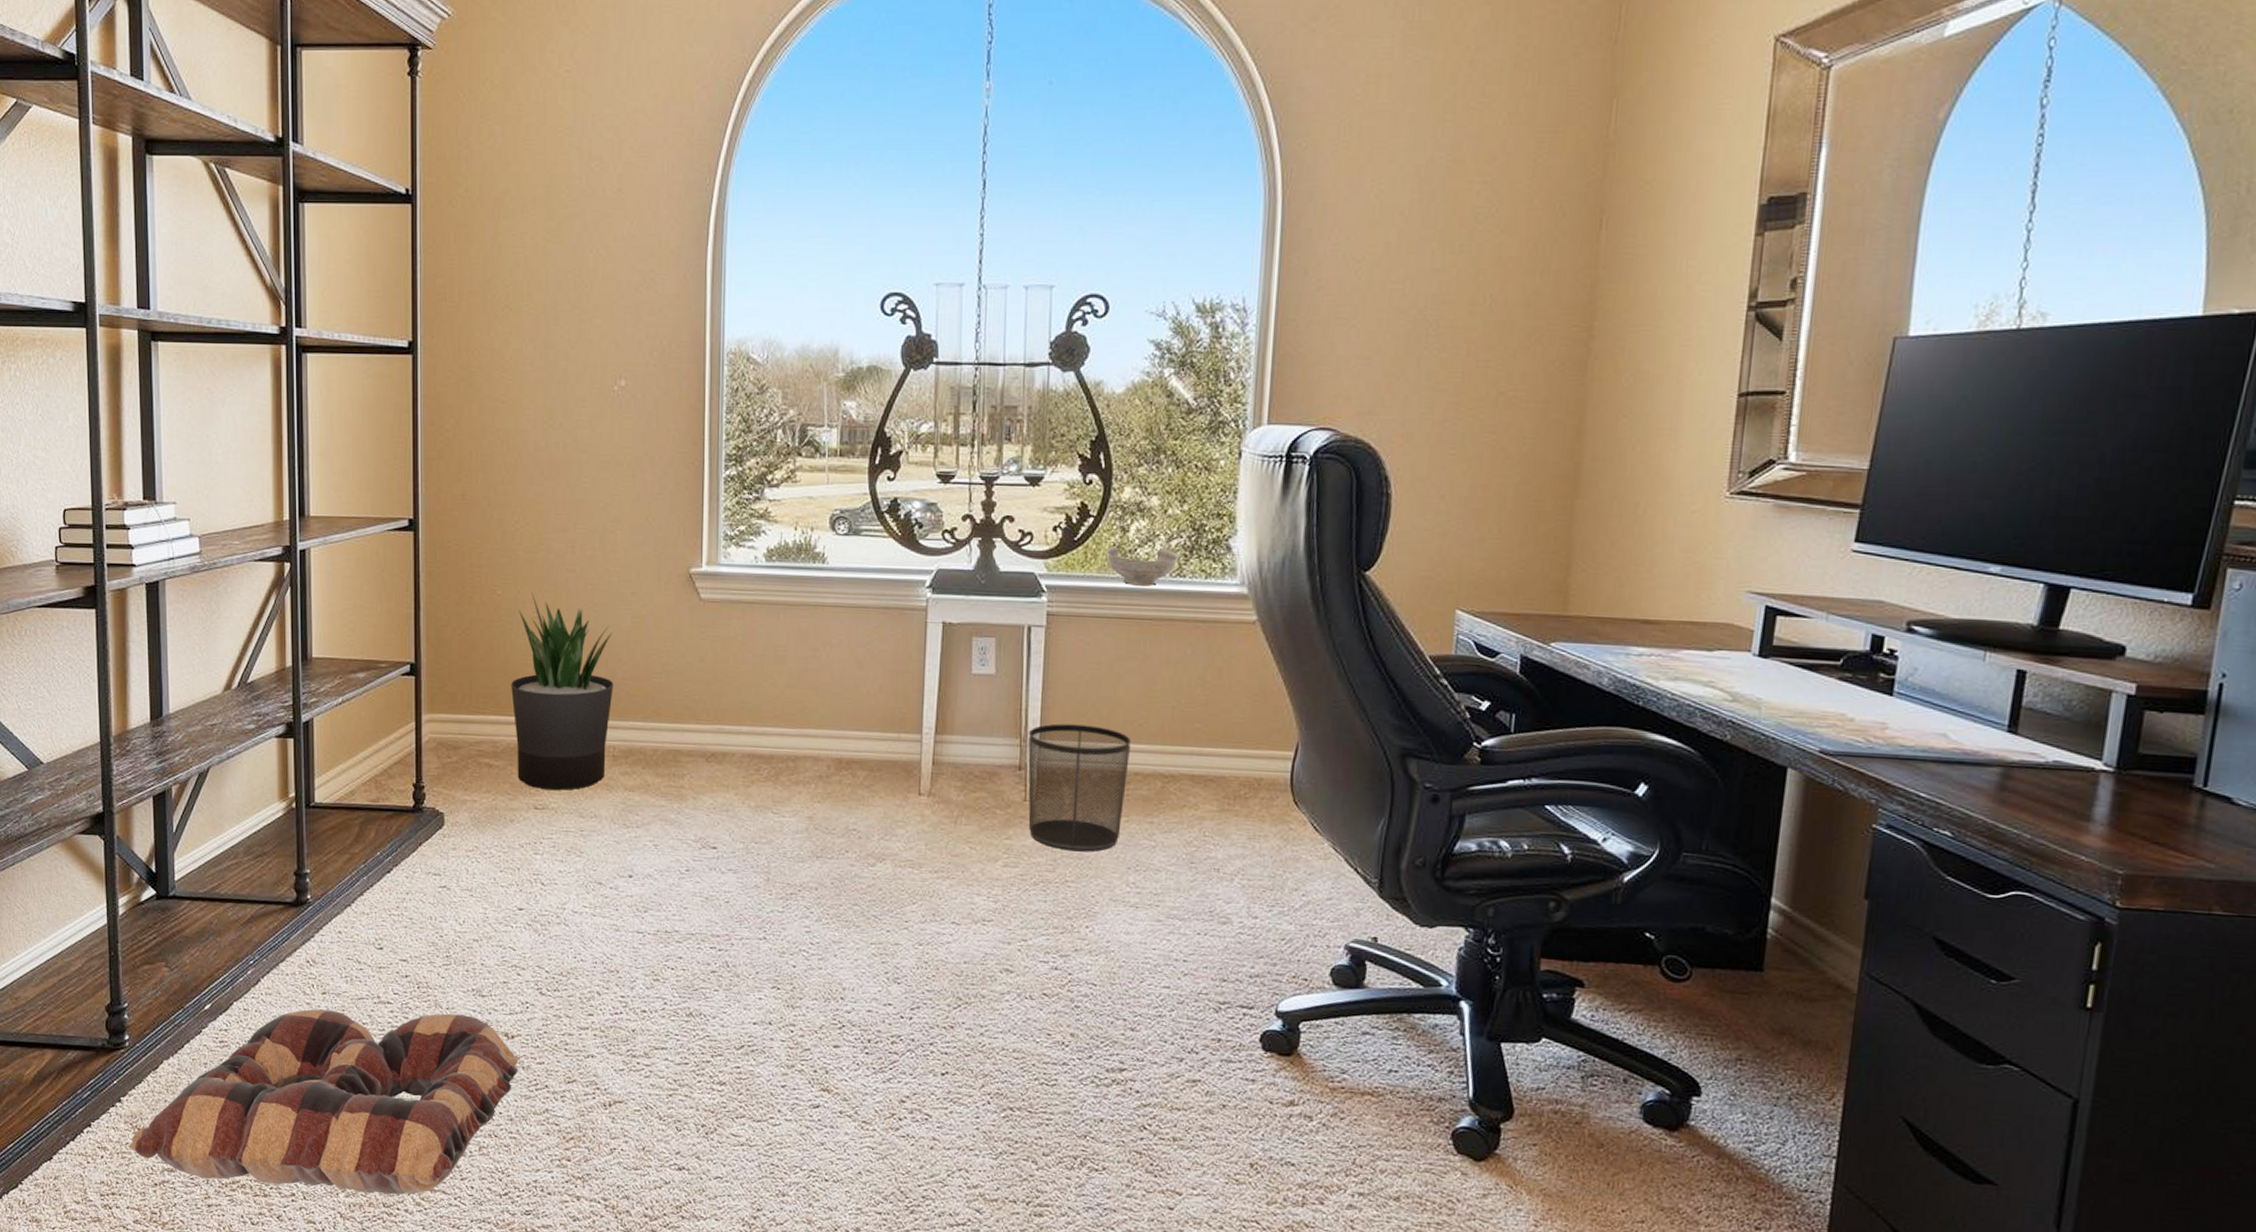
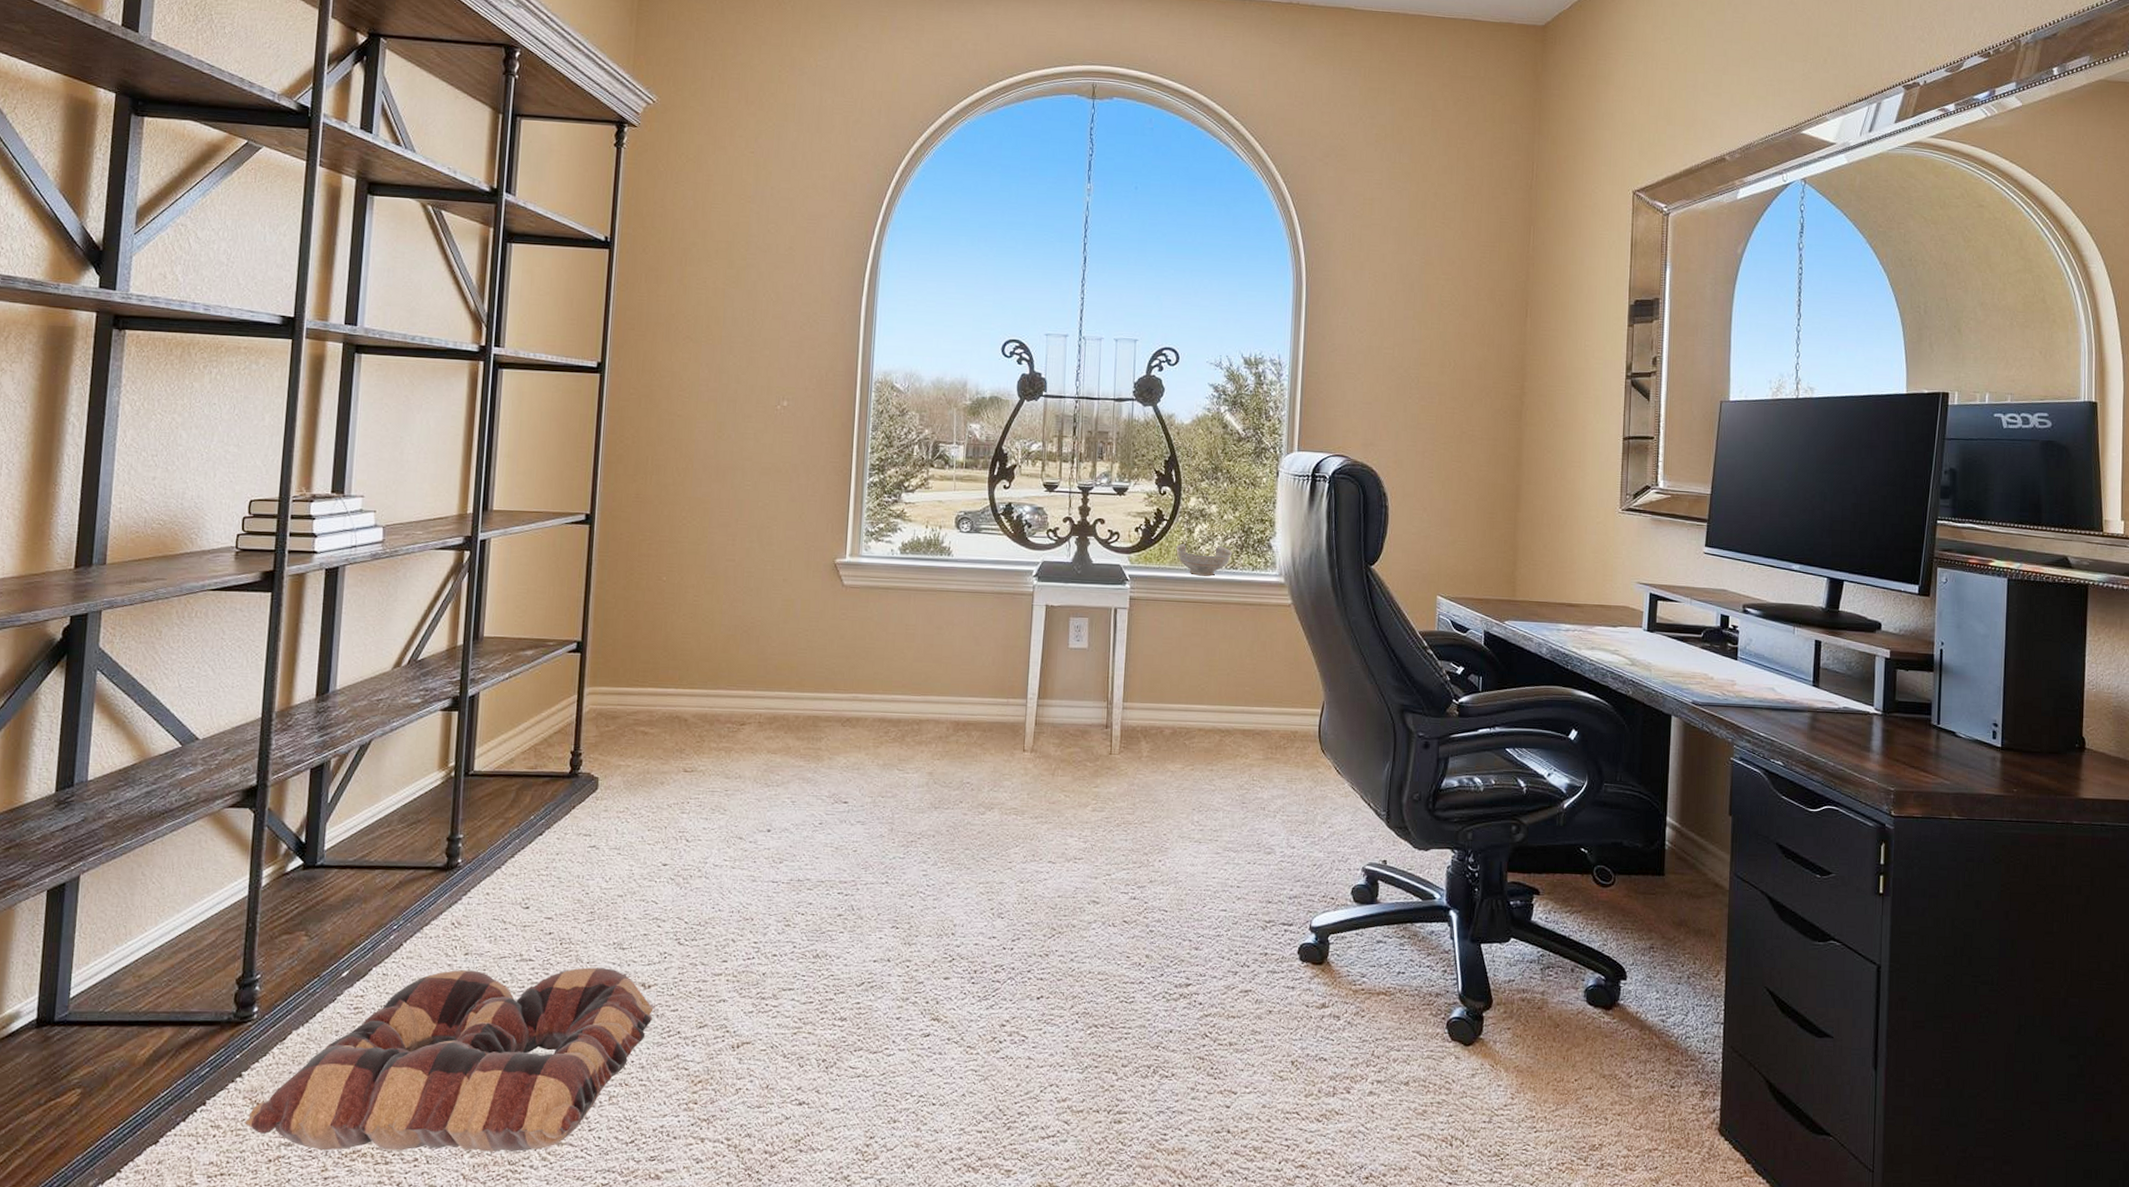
planter: present [511,591,613,790] -> none [669,578,765,754]
waste bin: present [1028,723,1131,852] -> none [1113,688,1195,797]

